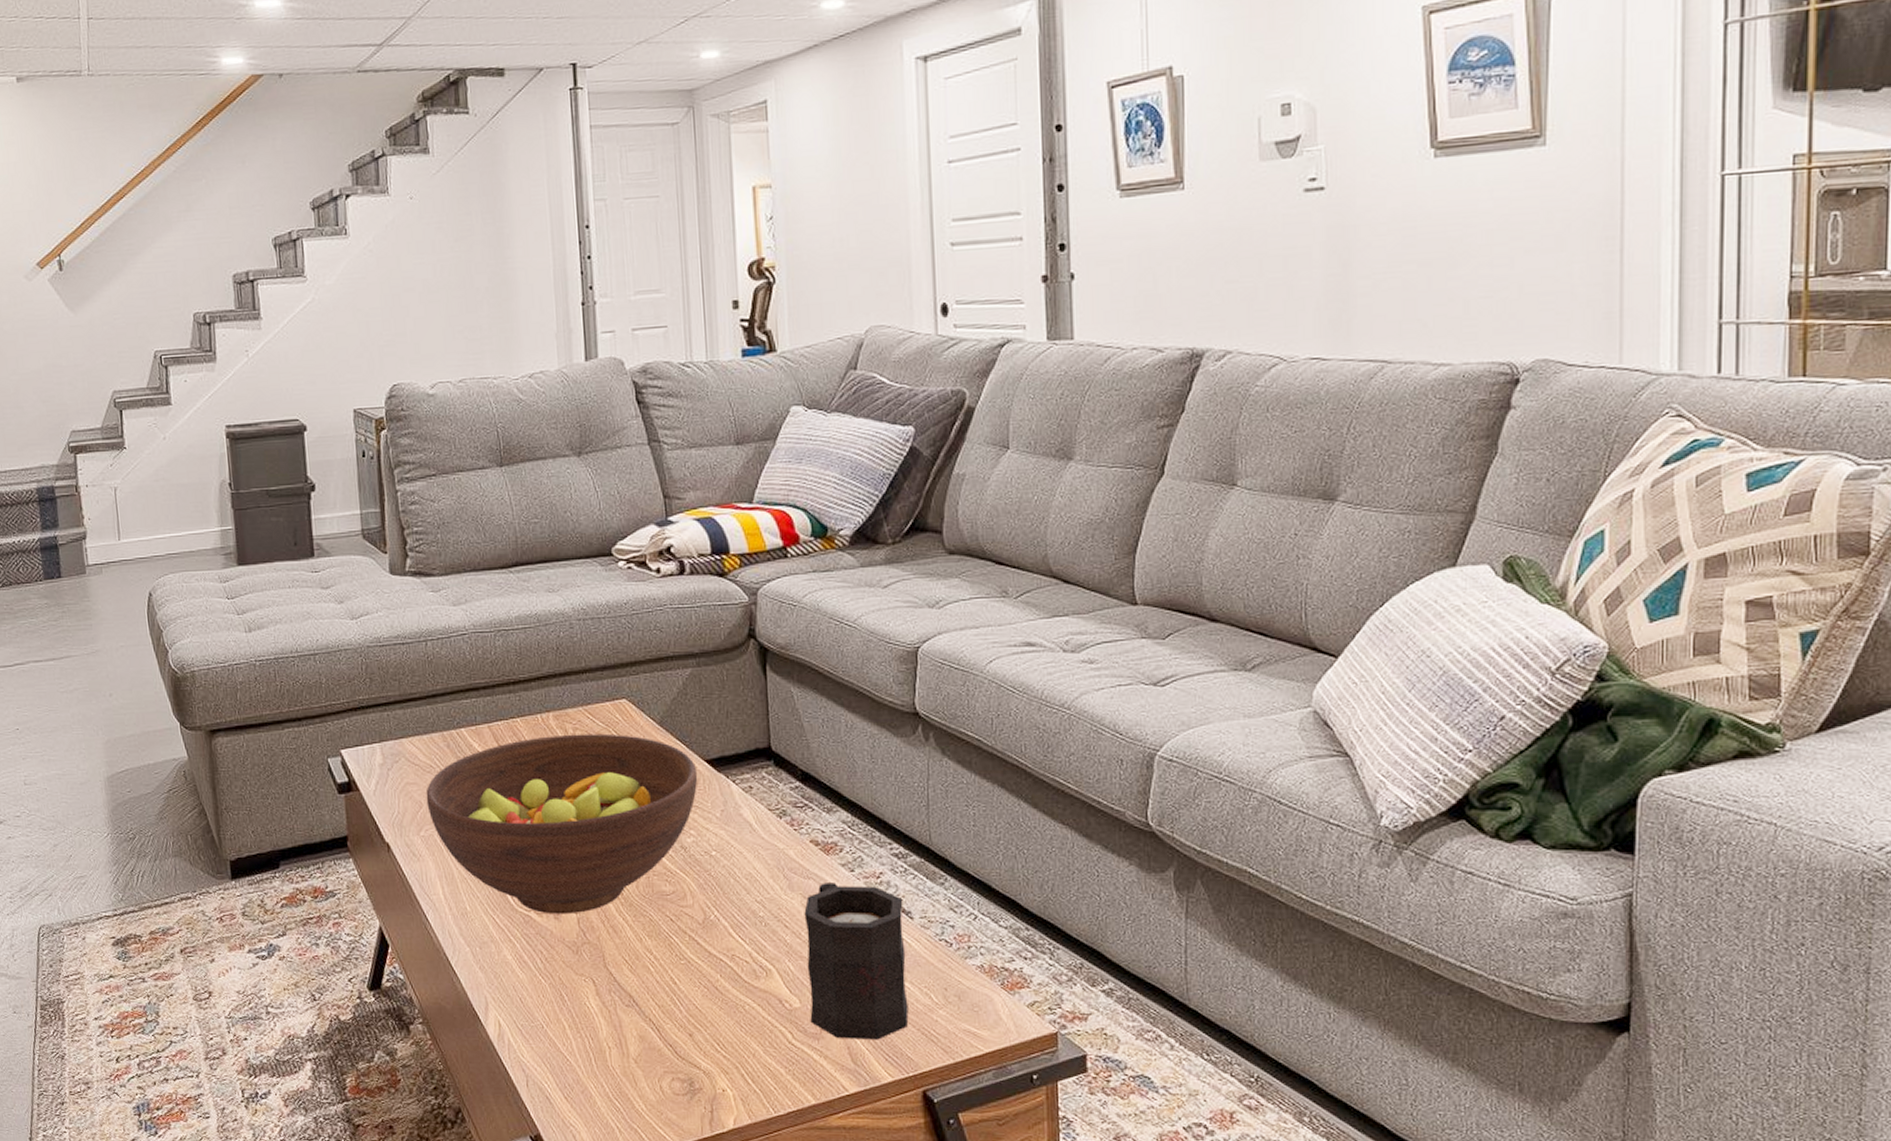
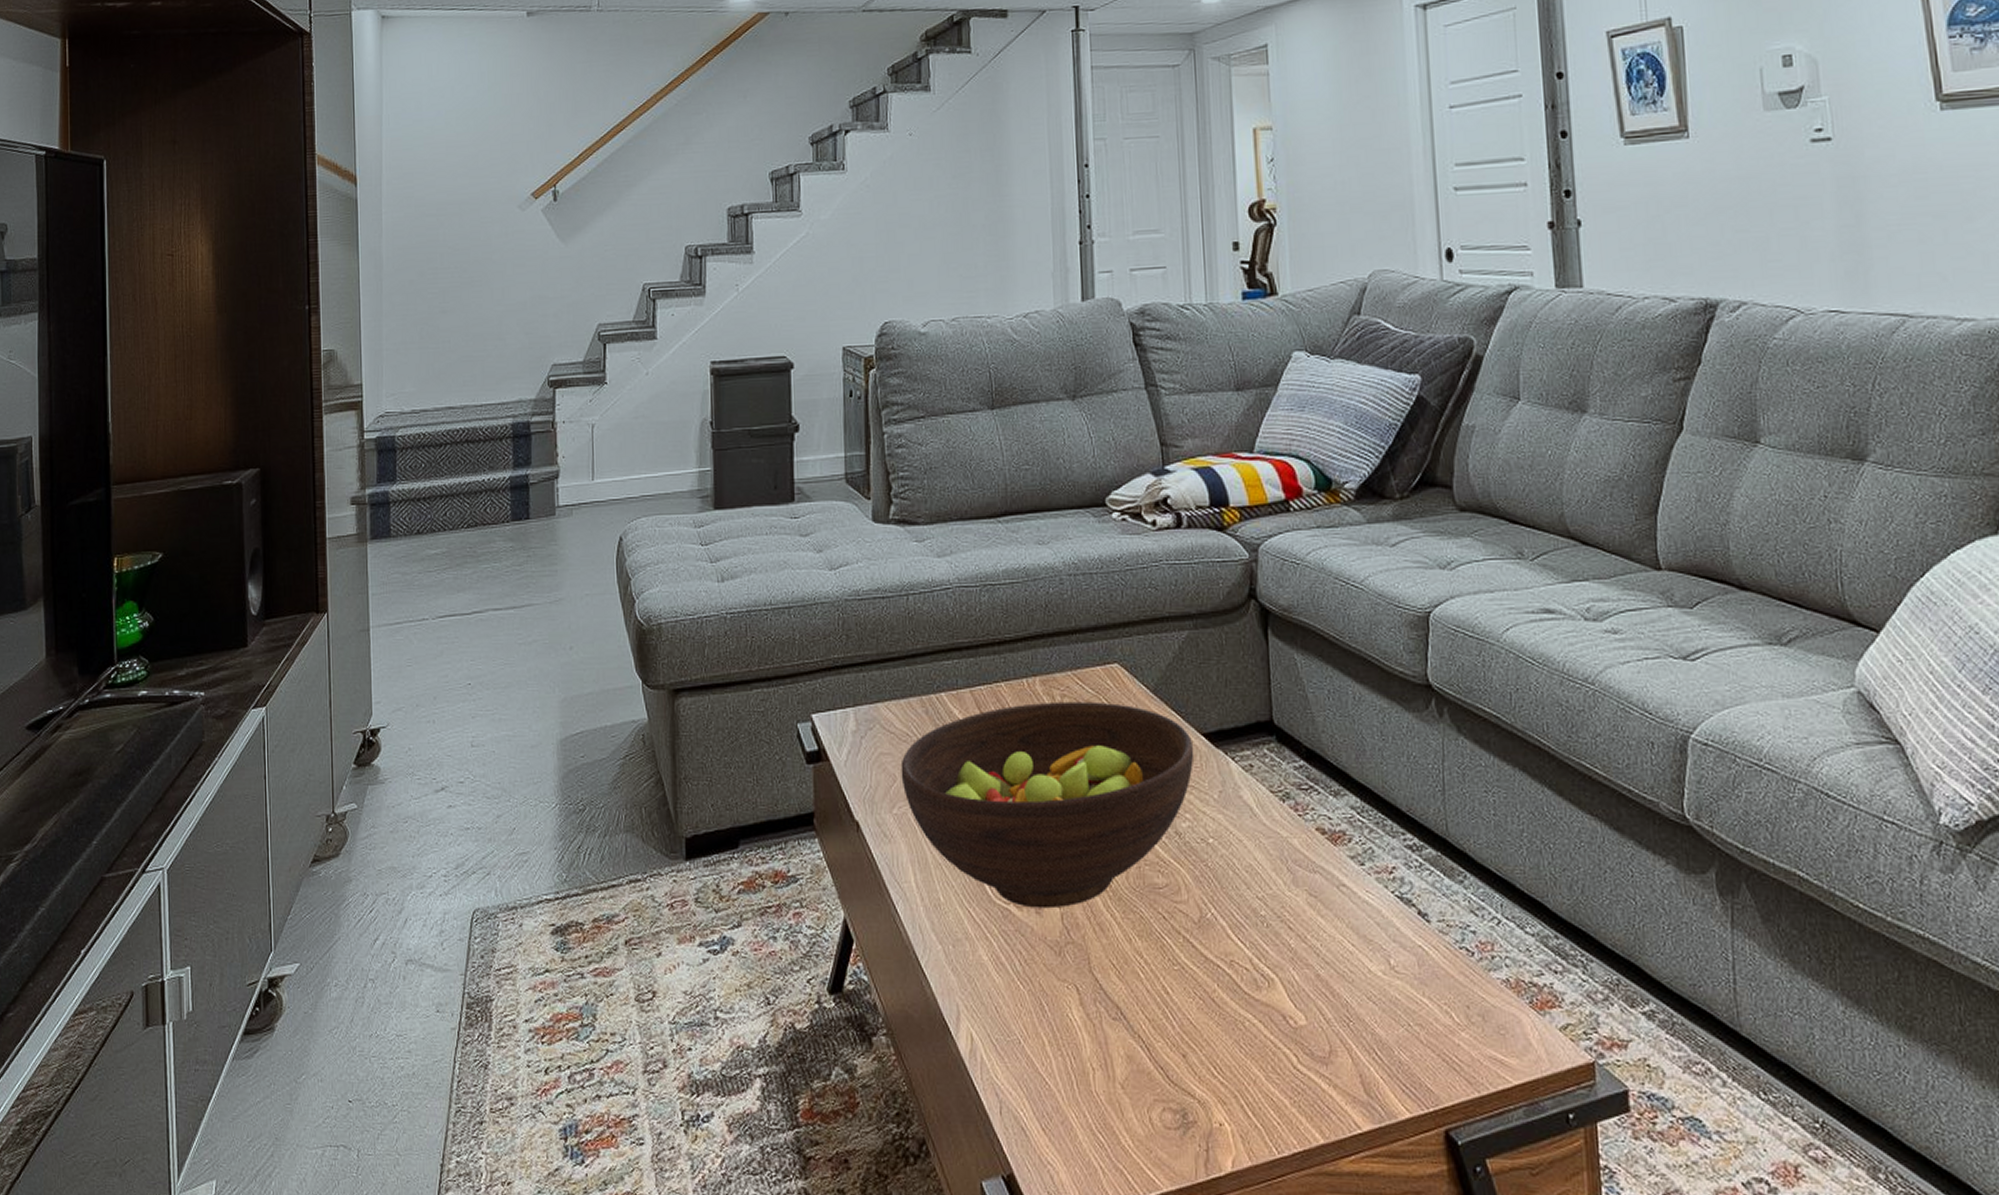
mug: present [804,883,909,1040] -> none [1310,877,1428,1067]

